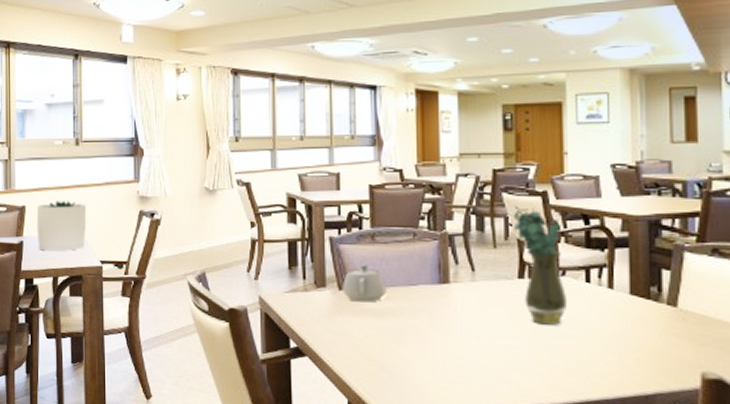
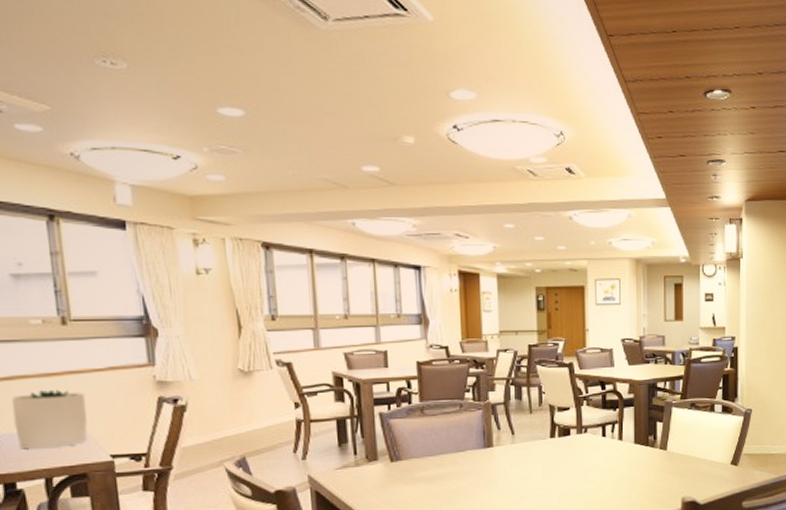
teapot: present [342,264,387,303] -> none [393,436,437,471]
vase: present [514,206,568,325] -> none [546,376,589,474]

